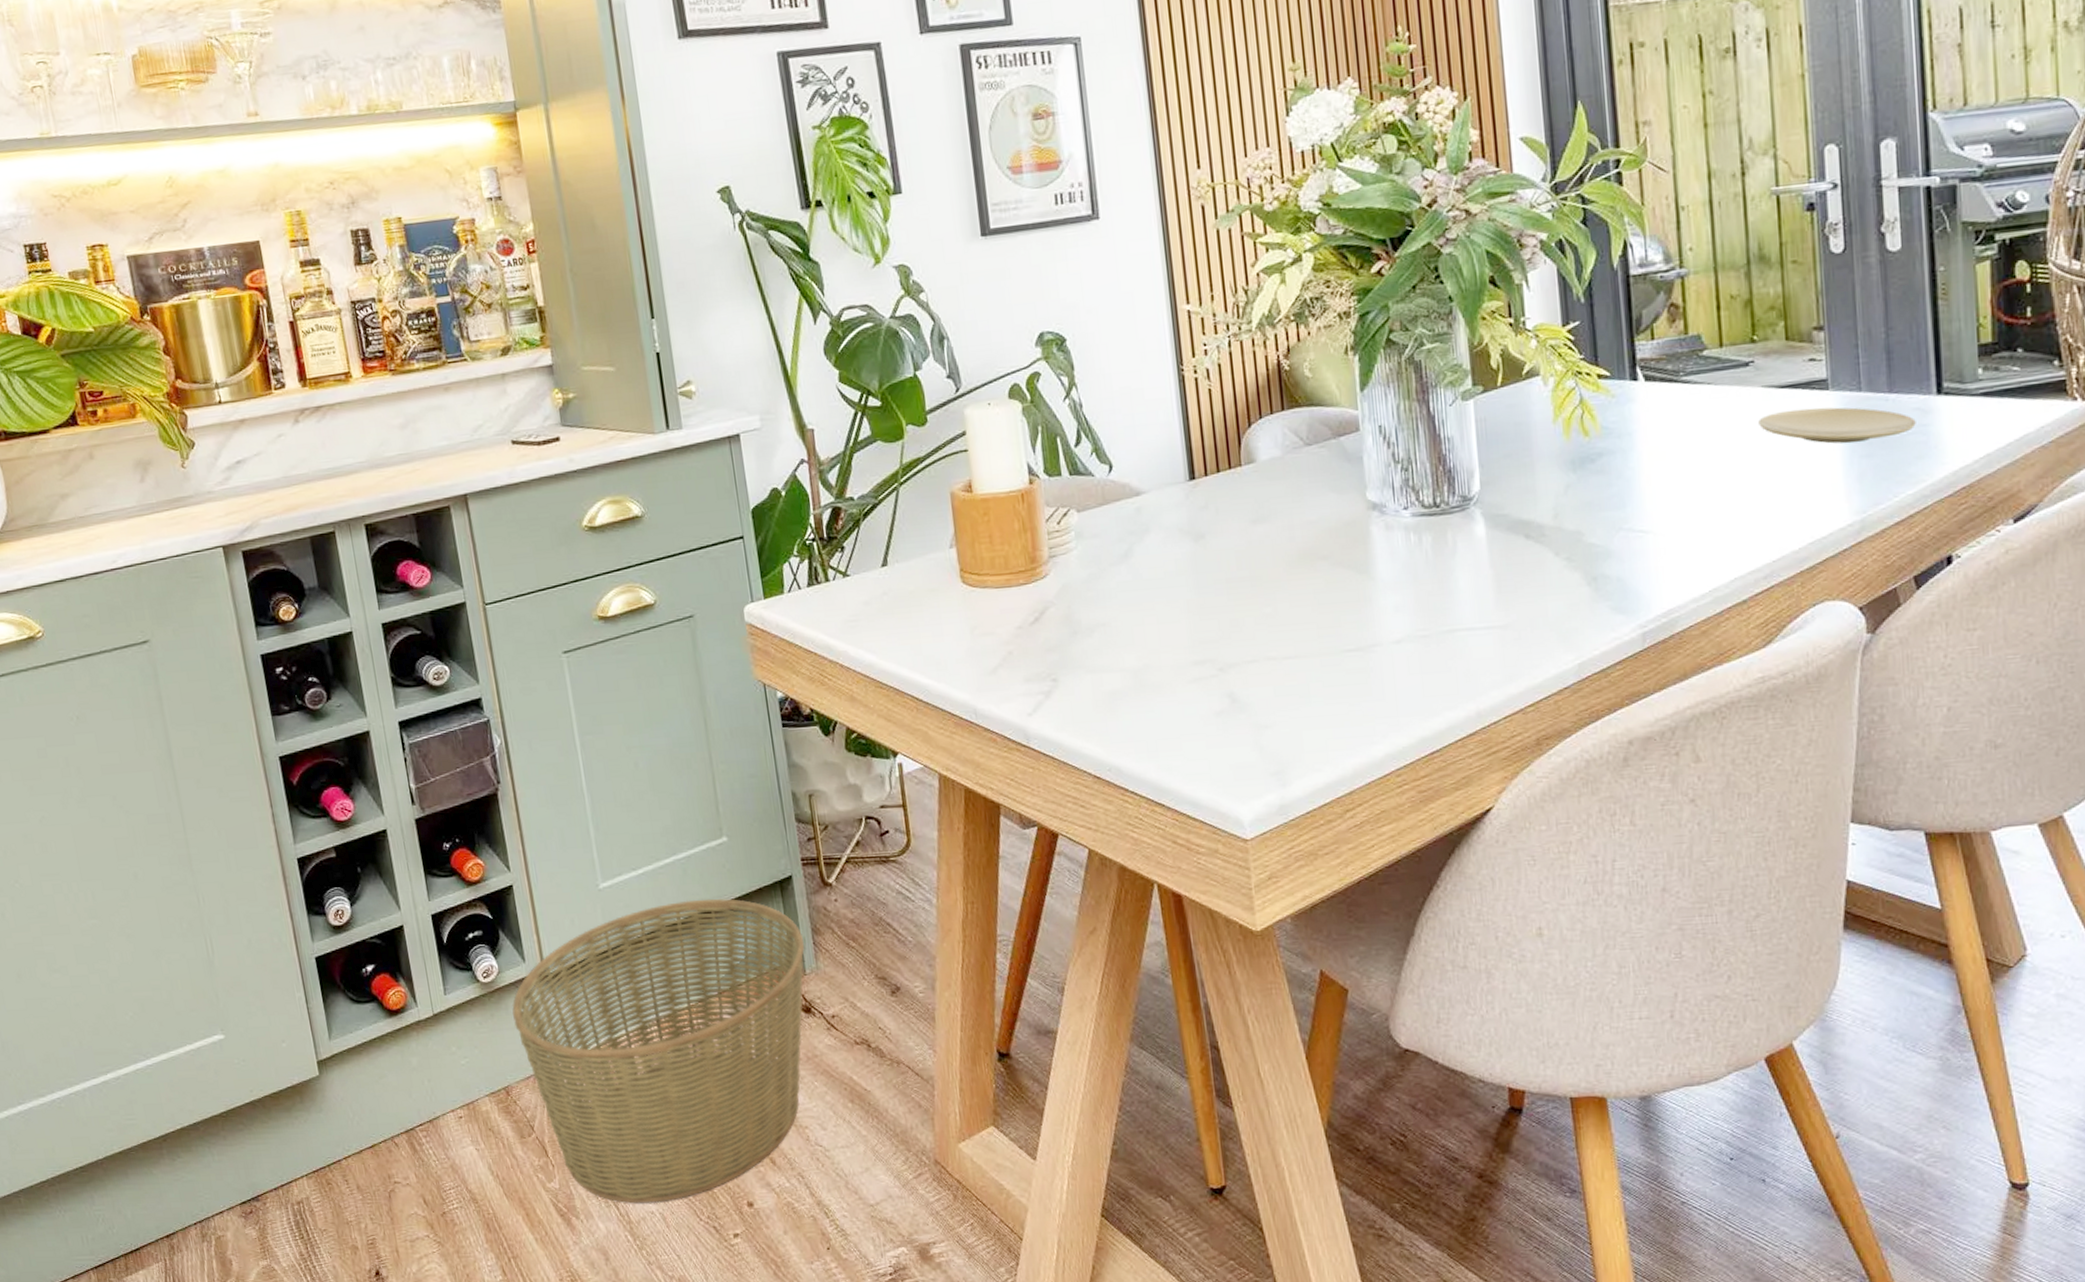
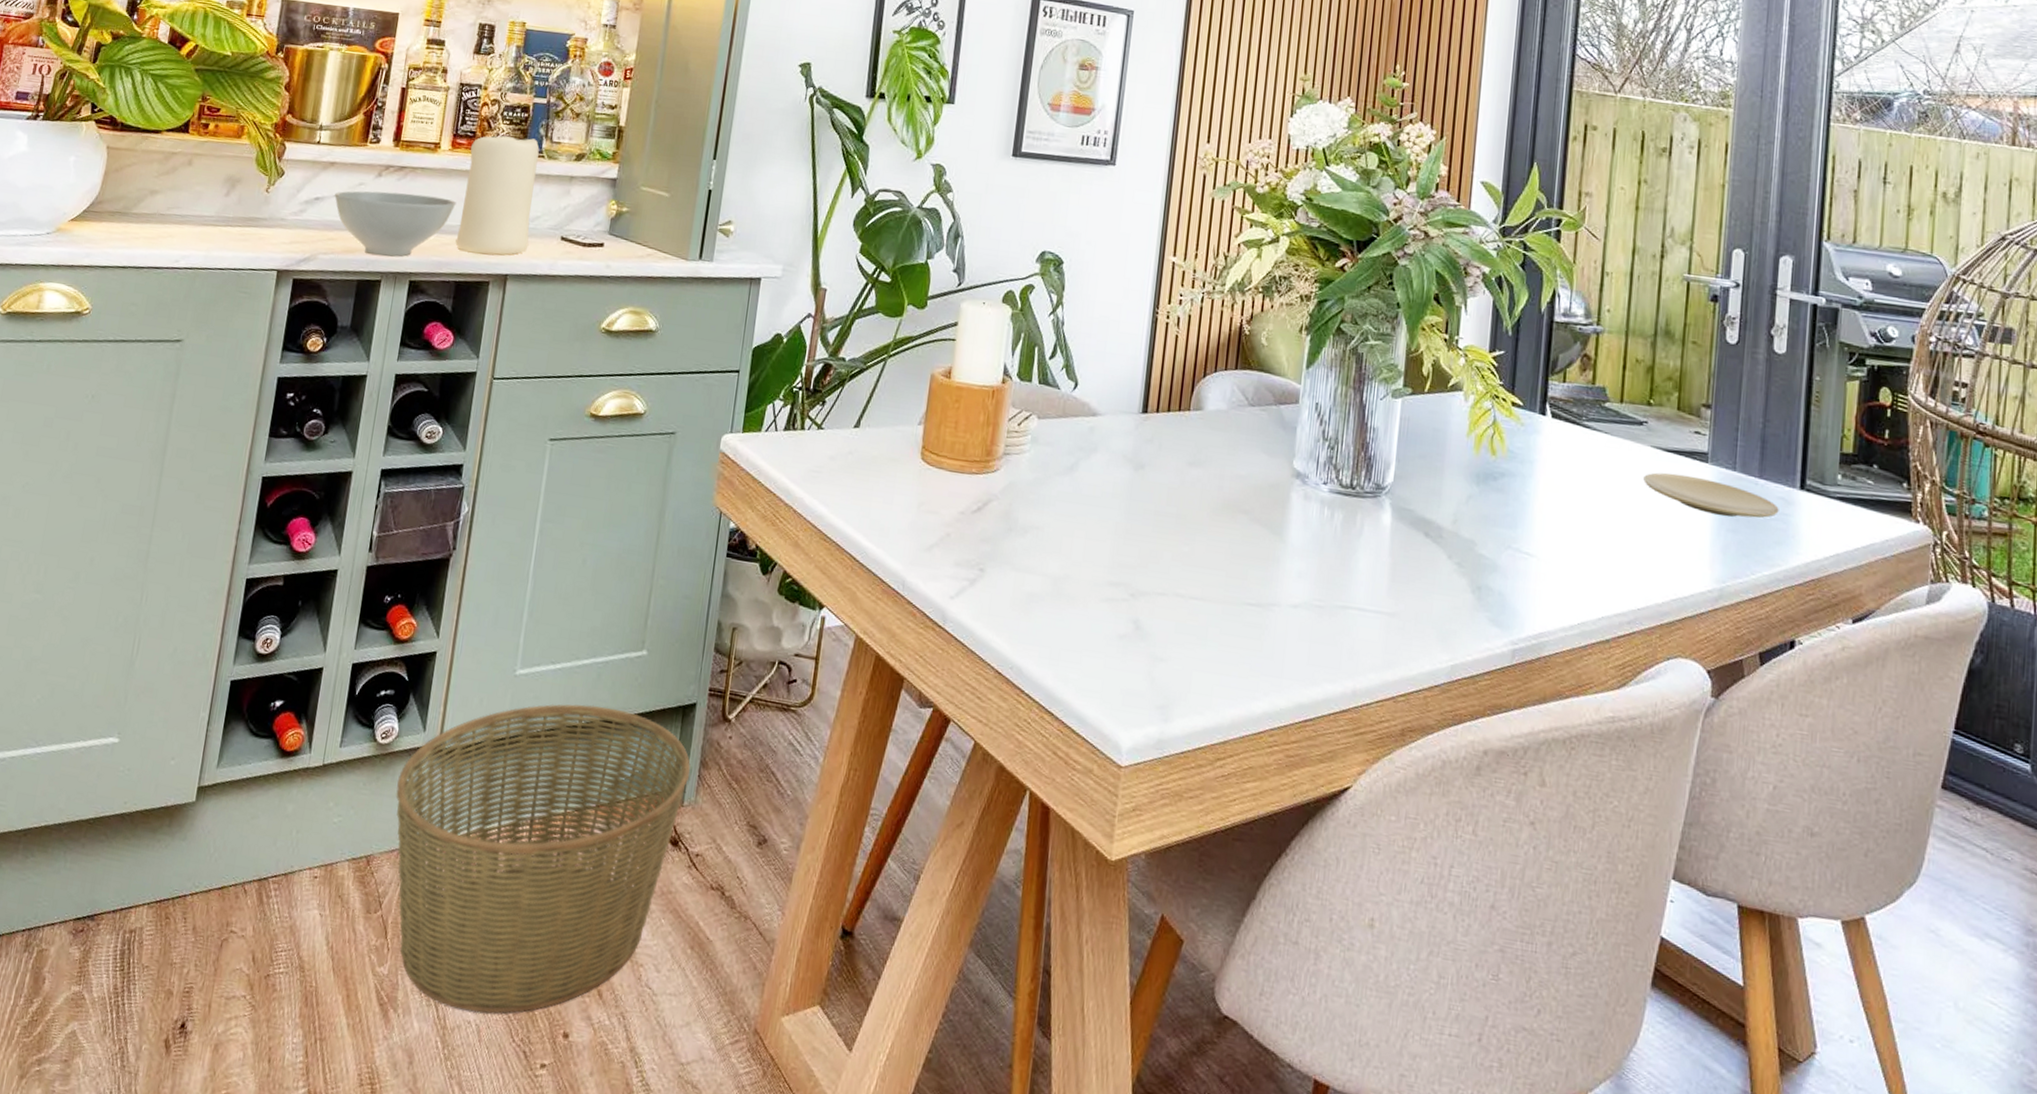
bowl: none [255,429,389,508] -> present [334,191,457,257]
candle: none [383,343,480,481] -> present [455,136,540,256]

